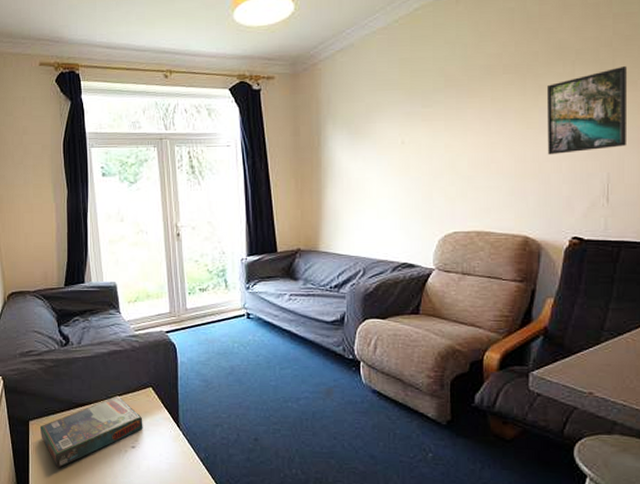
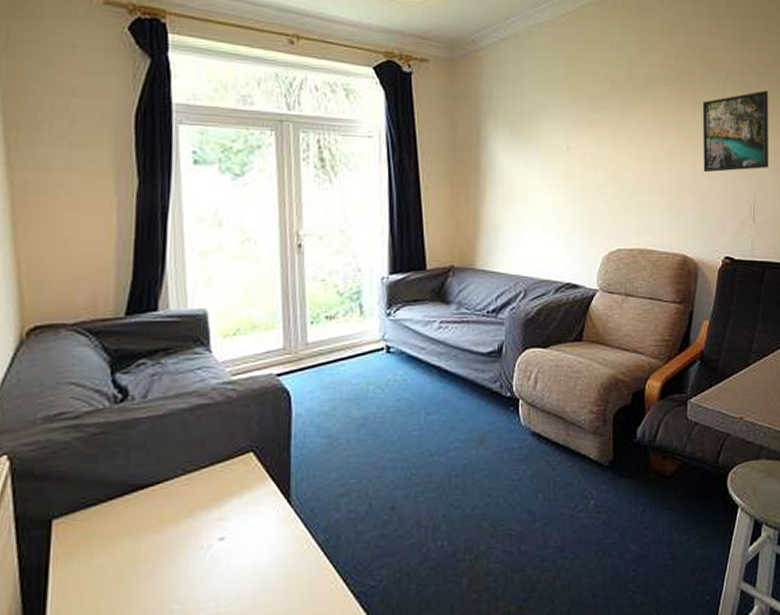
board game: present [39,395,143,468] -> none [70,468,238,586]

